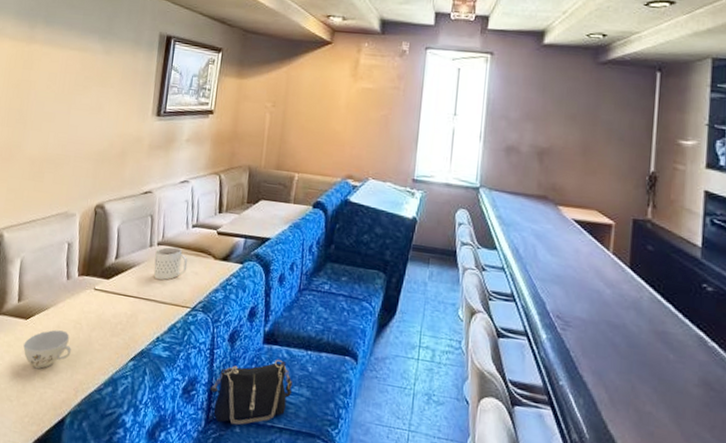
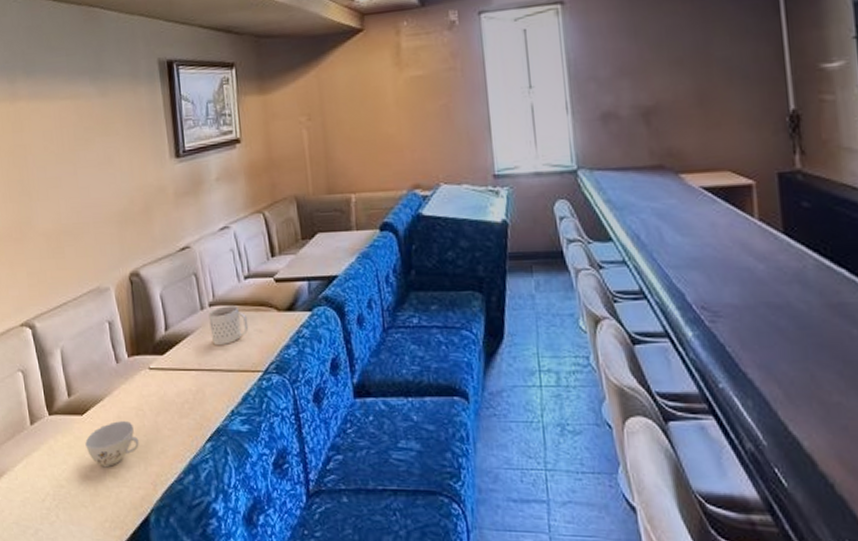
handbag: present [210,359,293,425] -> none [304,412,400,495]

